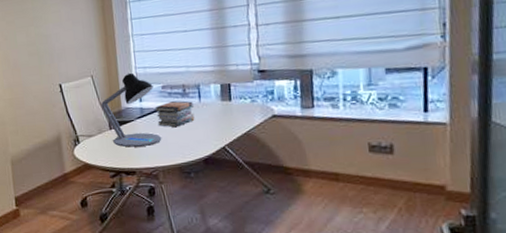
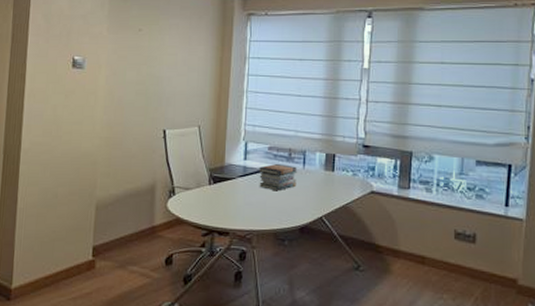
desk lamp: present [101,72,162,148] -> none [204,128,261,207]

